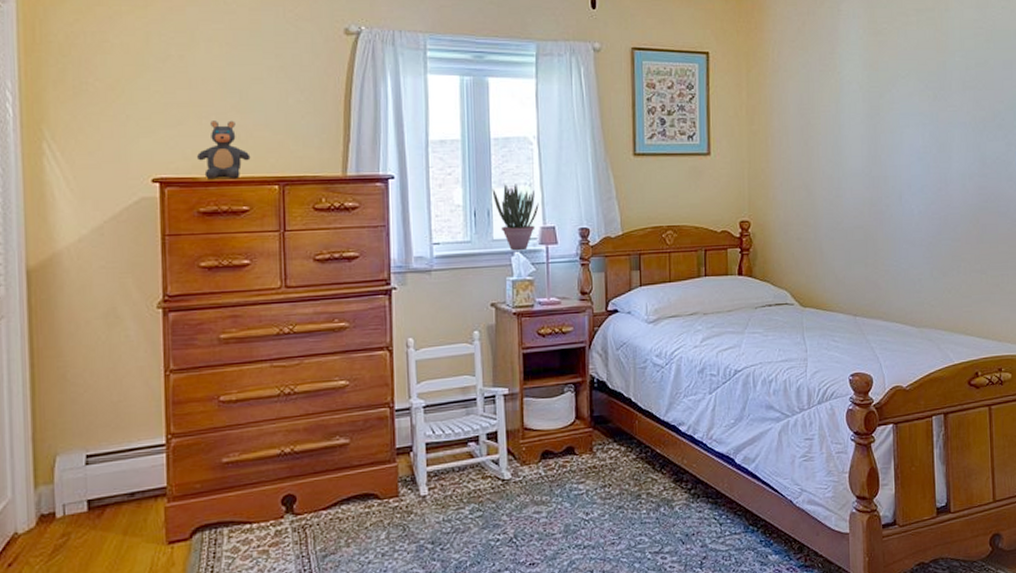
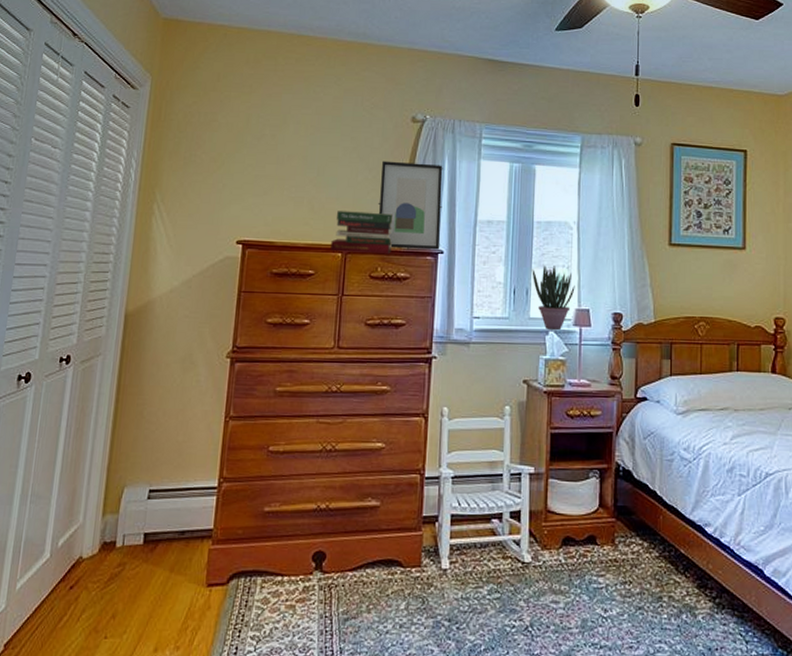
stuffed animal: present [196,120,251,180] -> none [275,192,321,245]
books: none [265,137,337,184] -> present [331,210,394,255]
picture frame: none [314,80,390,177] -> present [377,161,443,250]

